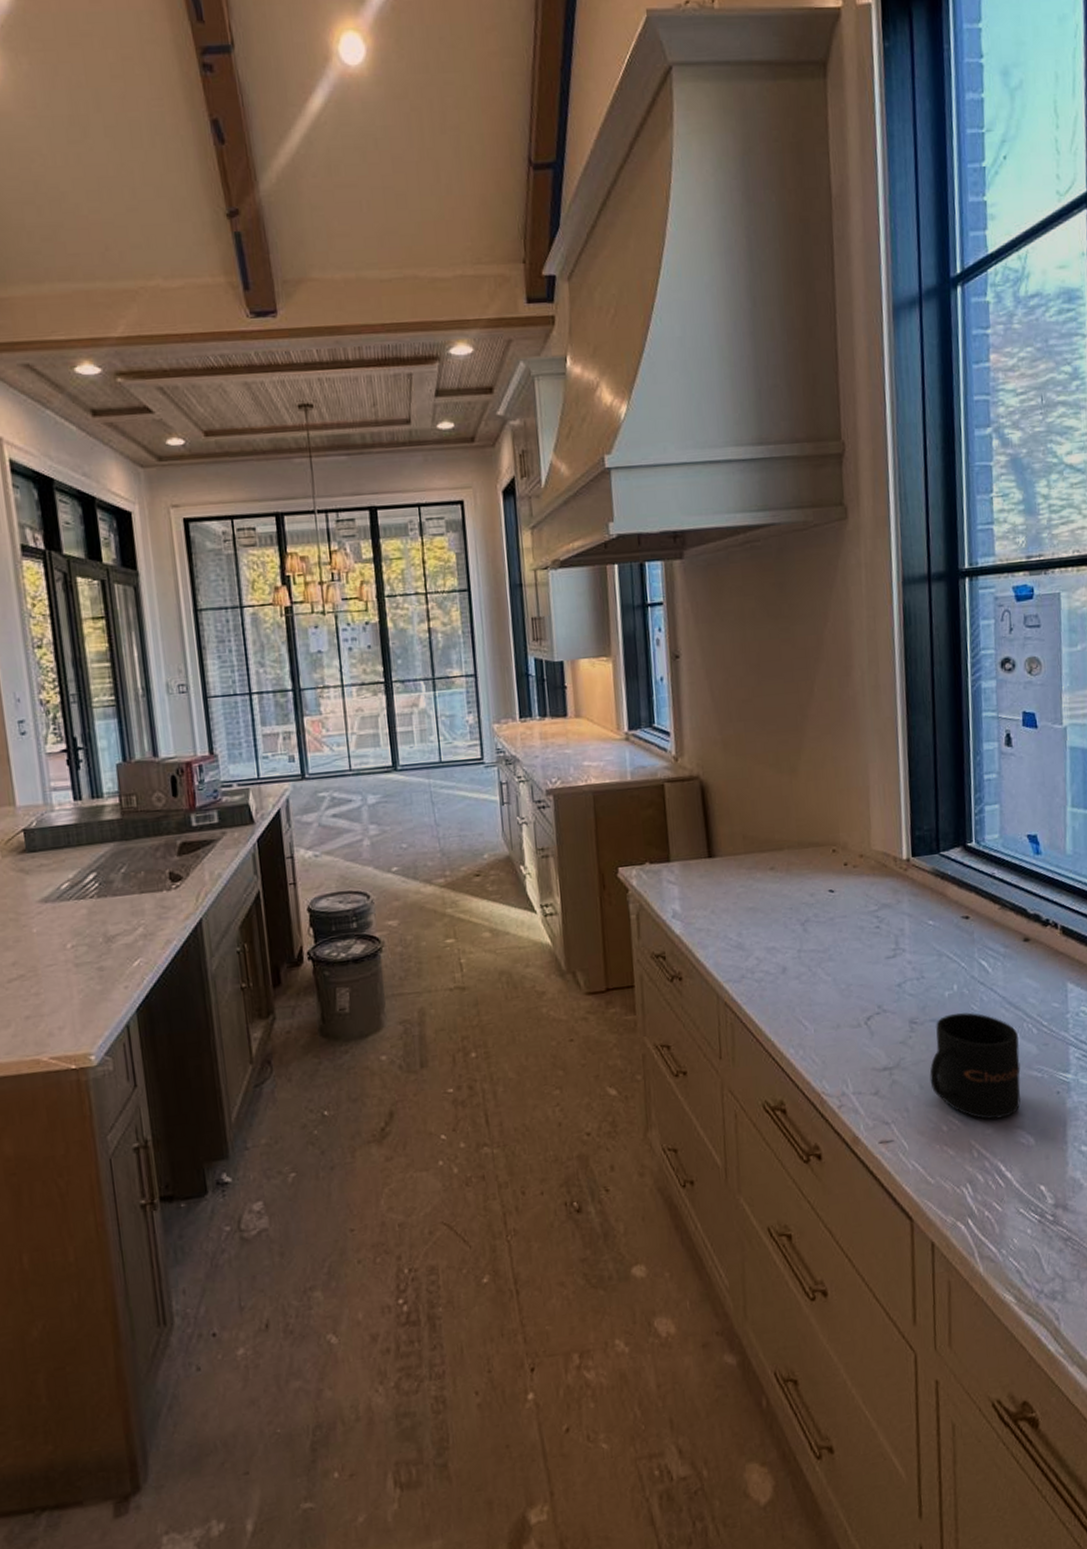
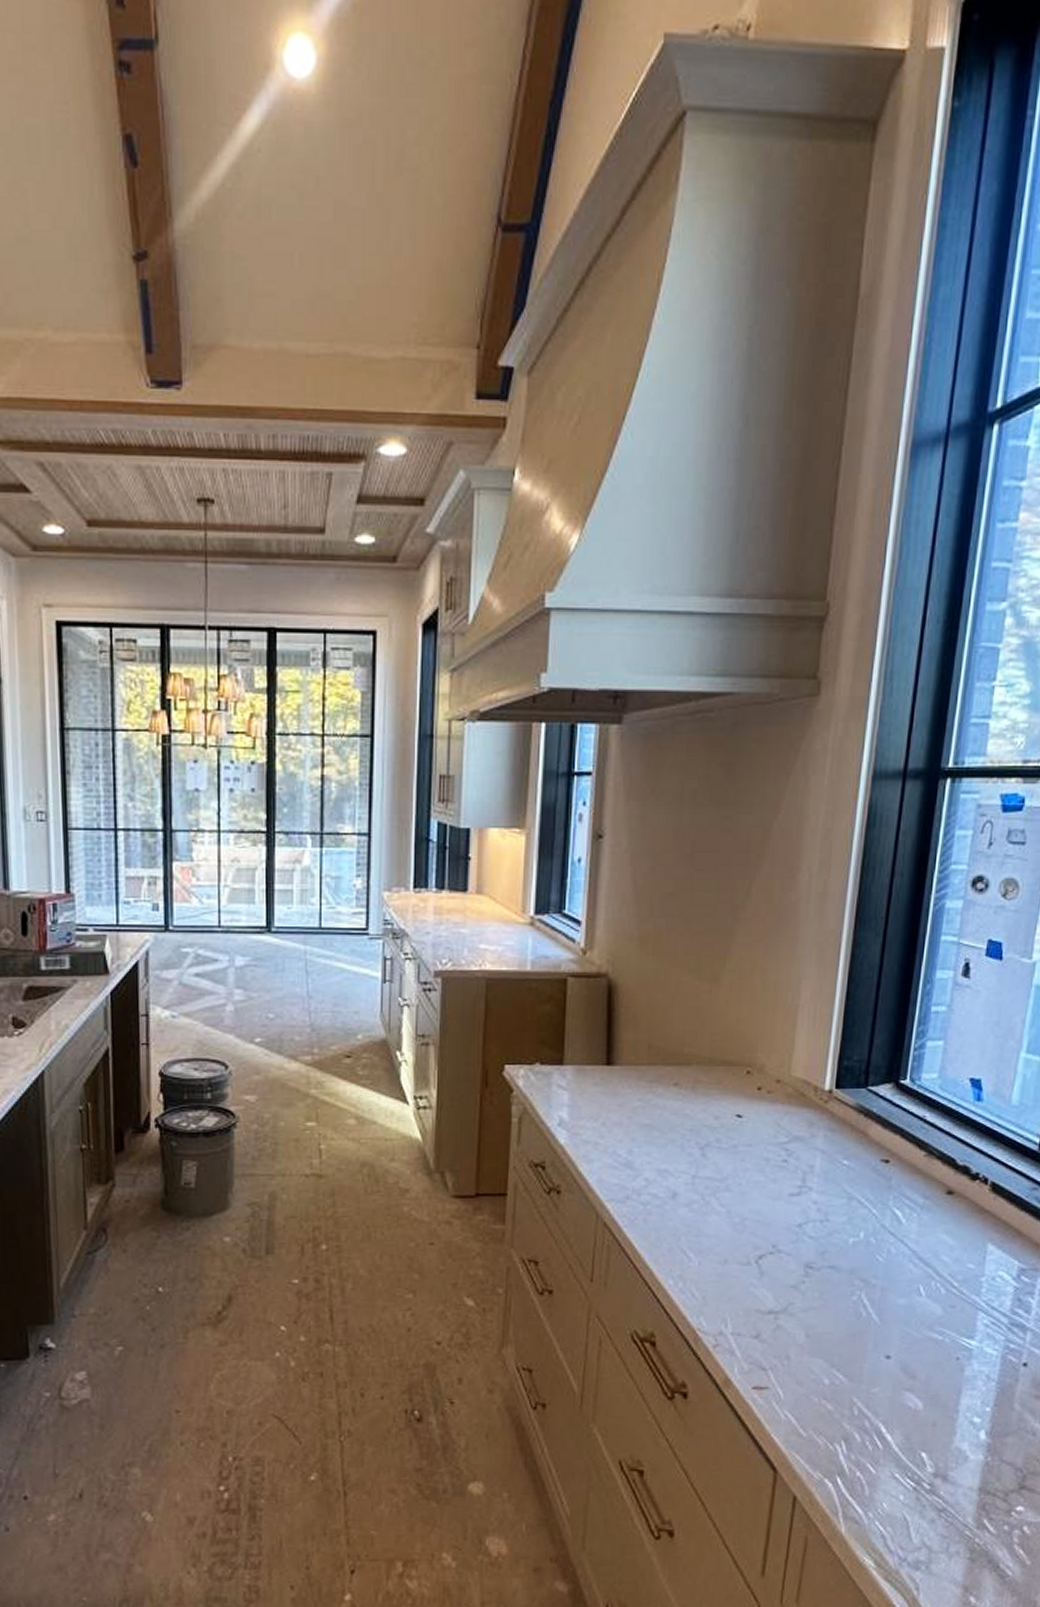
mug: present [929,1012,1021,1120] -> none [818,1262,924,1378]

